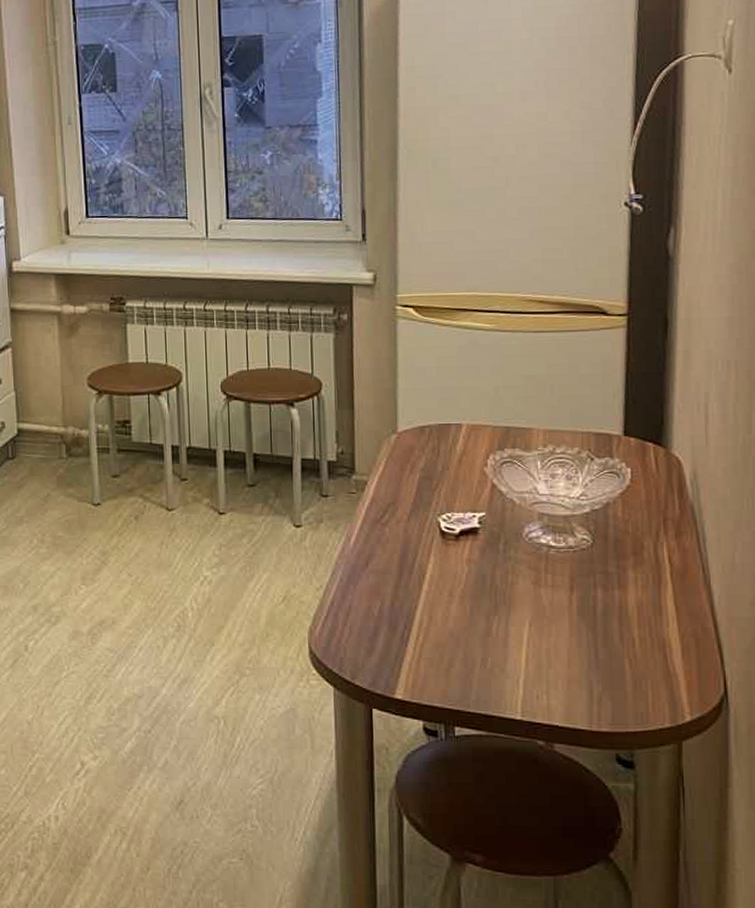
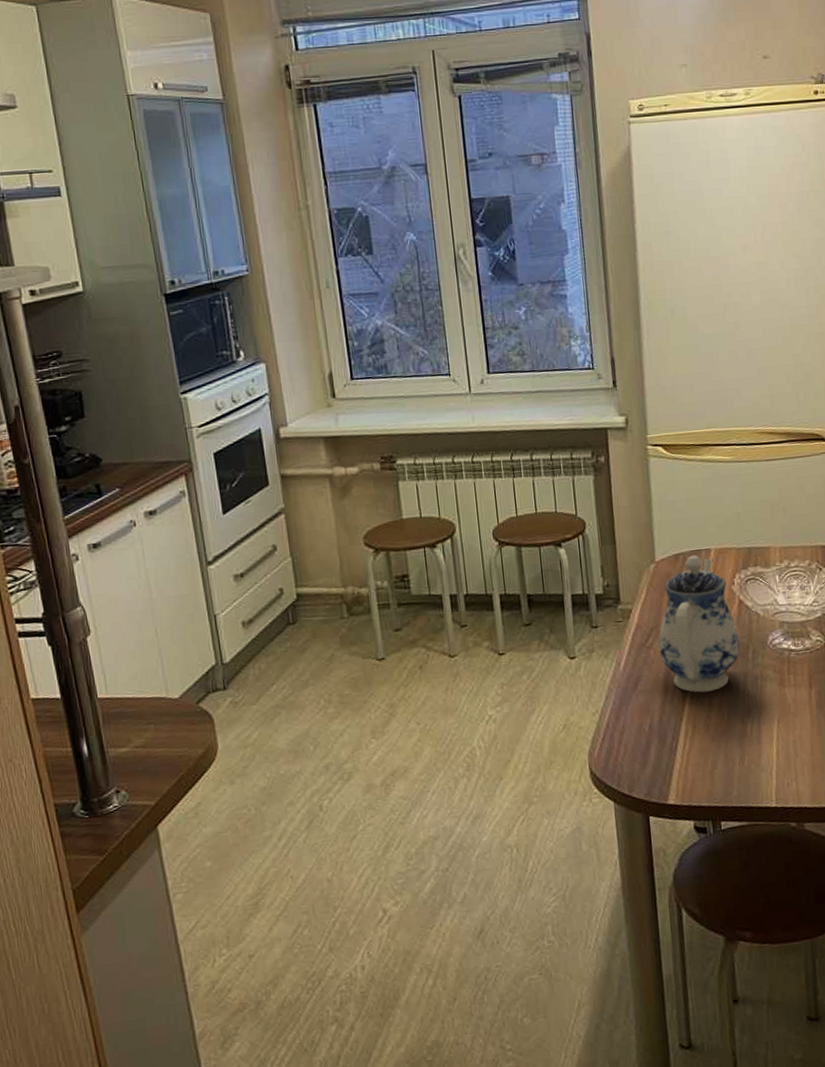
teapot: none [395,429,490,581] -> present [658,555,740,693]

